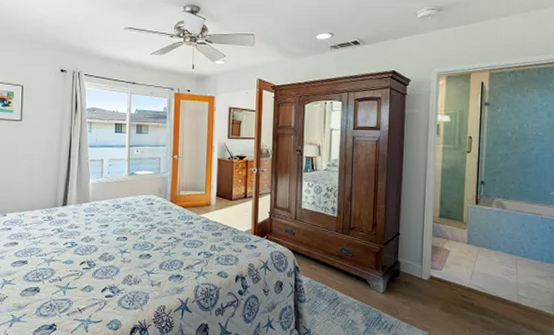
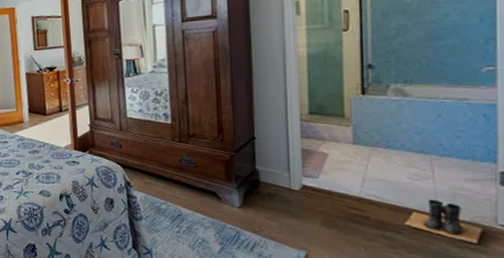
boots: none [495,291,545,327] -> present [403,199,483,244]

